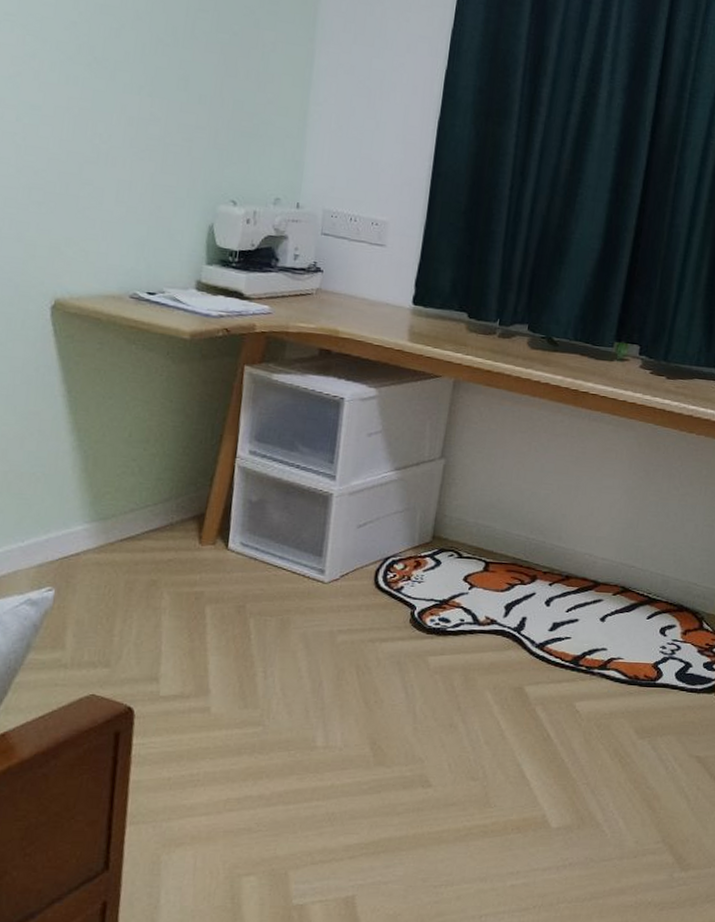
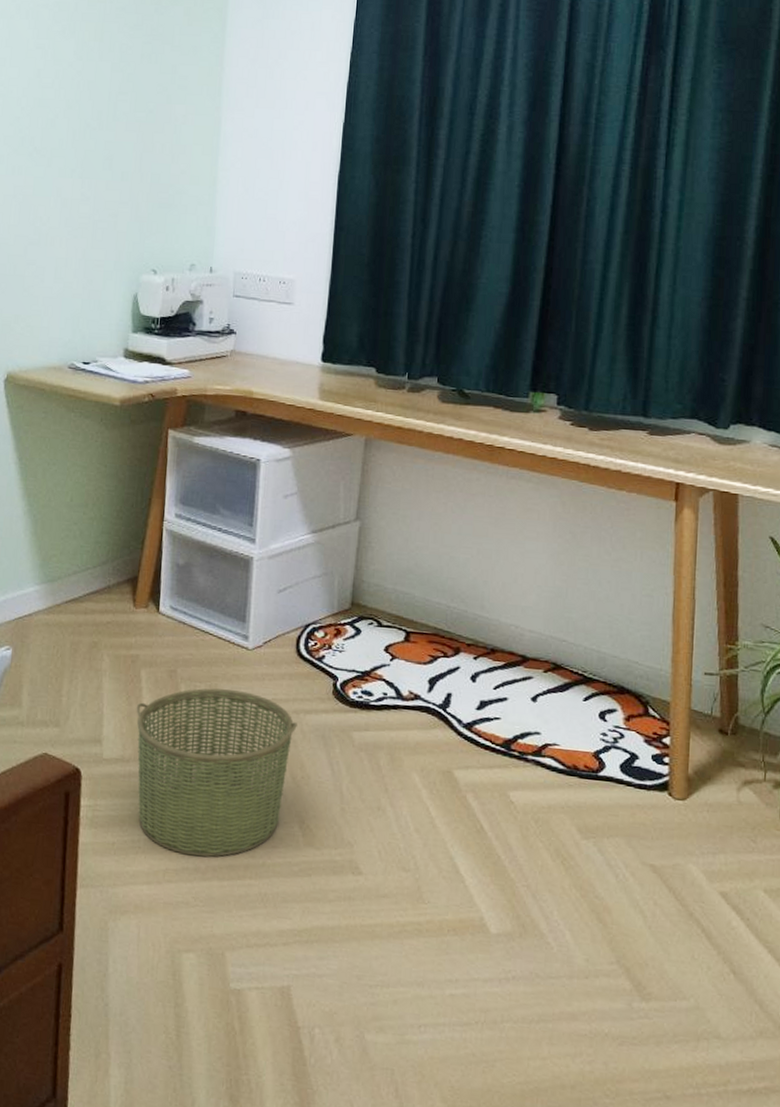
basket: none [198,621,373,784] -> present [136,688,297,857]

